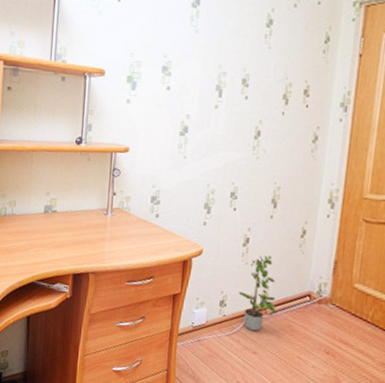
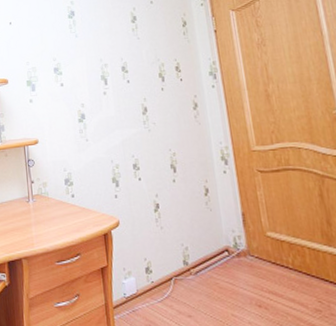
potted plant: present [238,254,276,332] -> none [160,216,200,294]

